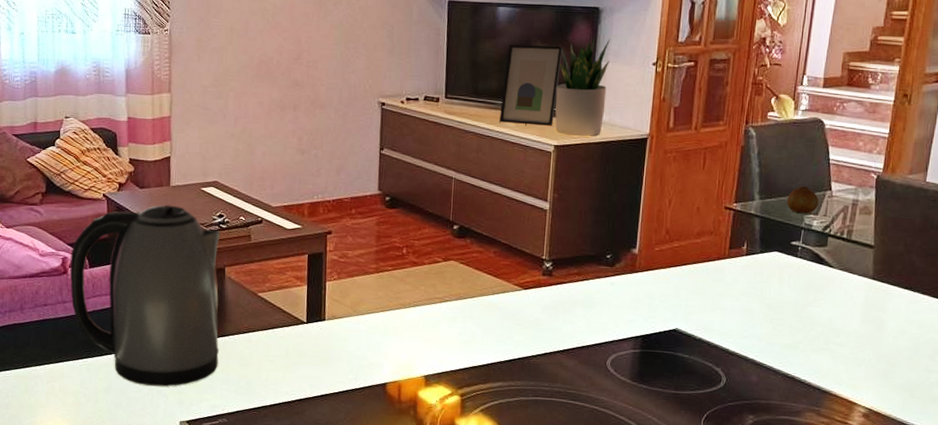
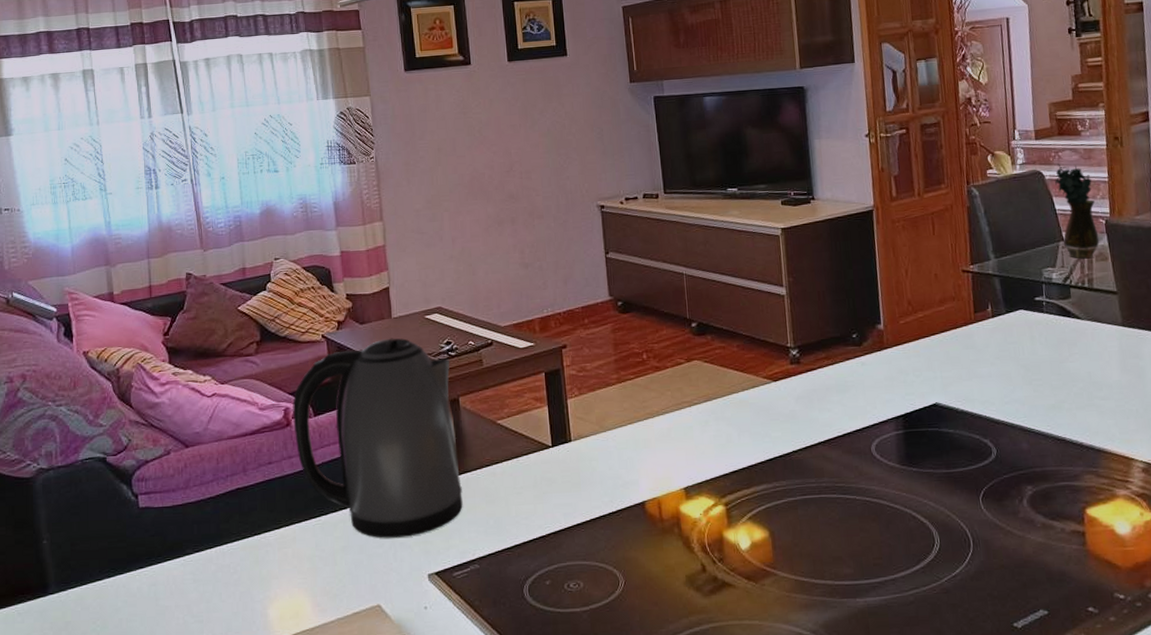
picture frame: present [499,44,564,126] -> none [720,128,777,212]
planter: present [555,38,610,137] -> none [772,116,826,217]
fruit: present [786,186,819,214] -> none [1021,239,1054,268]
vase: none [831,114,872,211] -> present [1055,164,1100,259]

